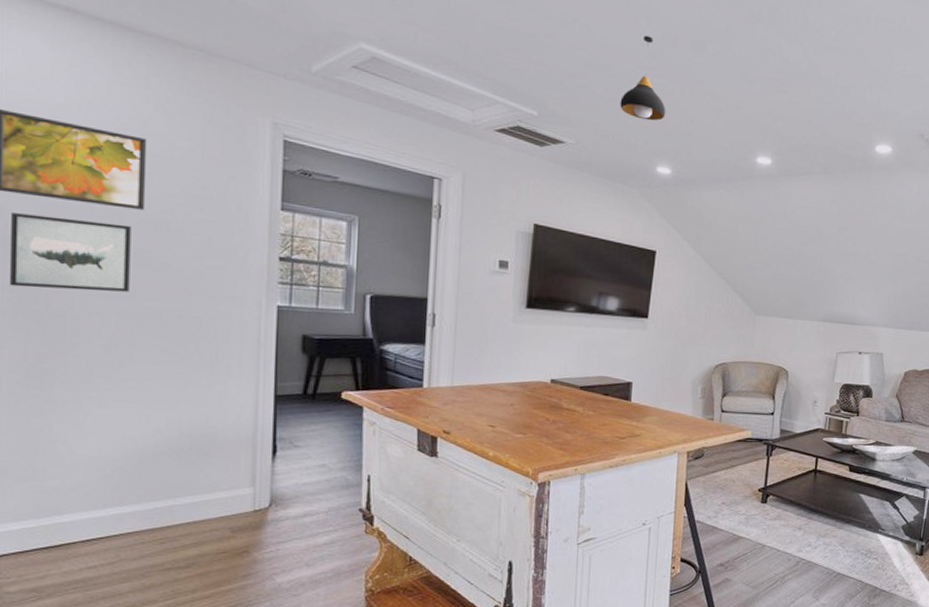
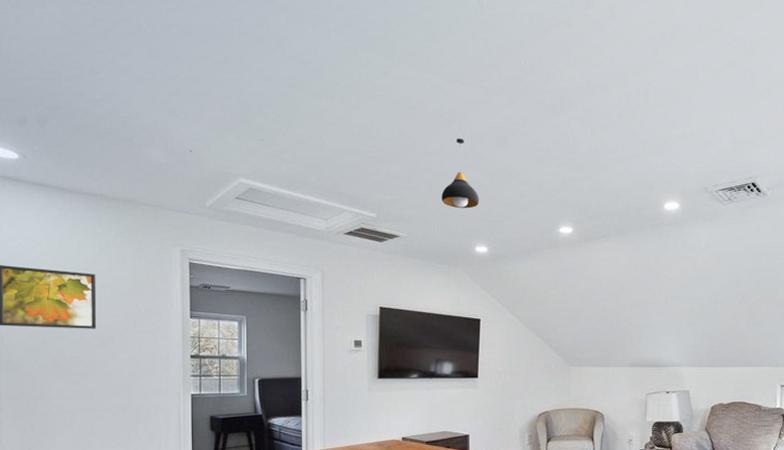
wall art: present [8,213,131,292] -> none [9,341,89,396]

